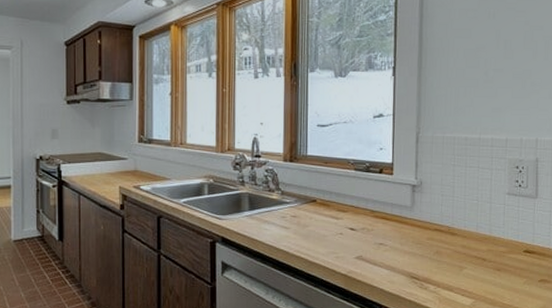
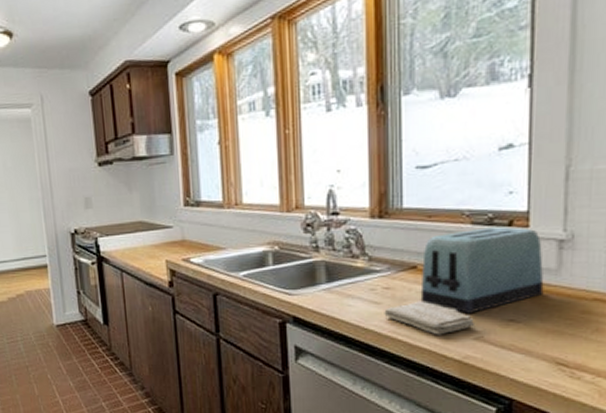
washcloth: none [291,227,357,254] -> present [384,300,476,335]
toaster: none [318,173,403,238] -> present [420,227,544,314]

